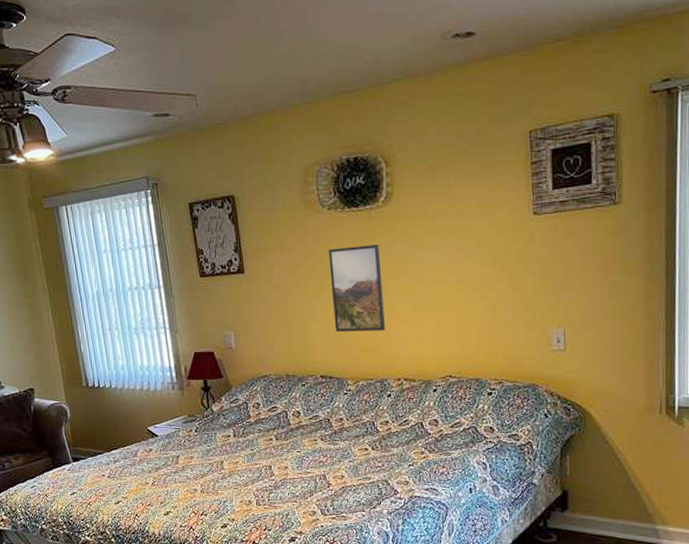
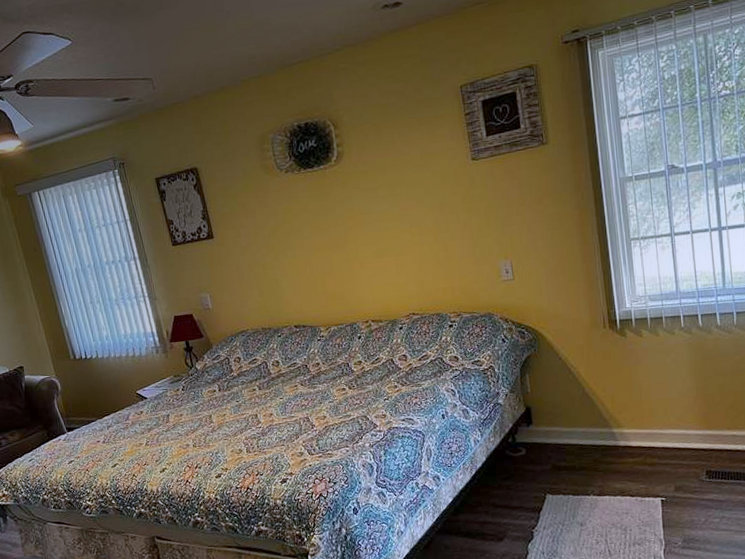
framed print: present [328,245,385,332] -> none [289,200,350,284]

